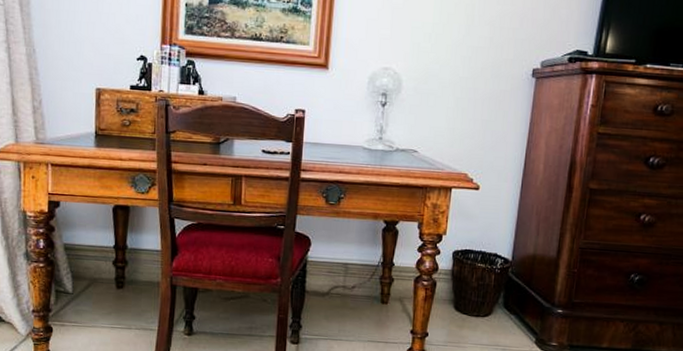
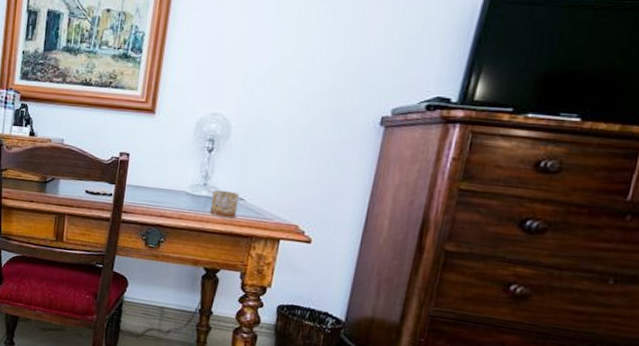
mug: none [387,143,414,172] -> present [210,189,240,220]

